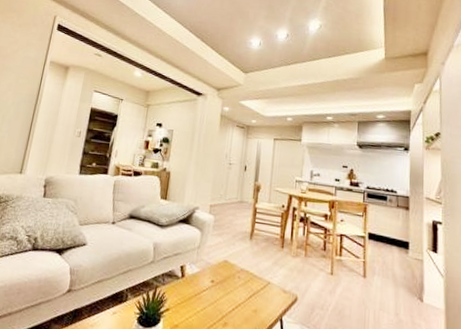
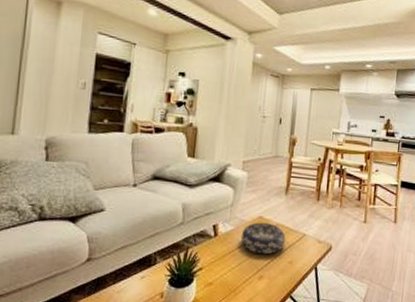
decorative bowl: none [206,266,251,301] -> present [240,222,286,255]

